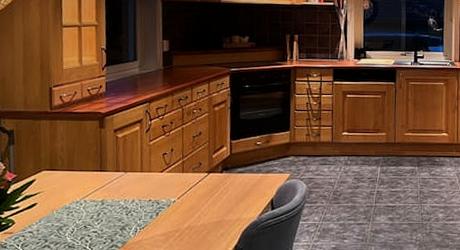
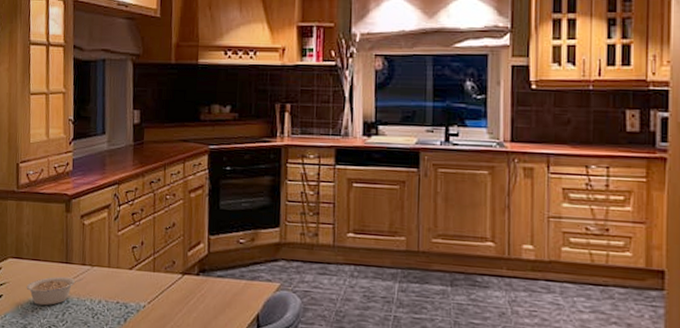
legume: none [61,183,118,209] -> present [26,276,84,306]

